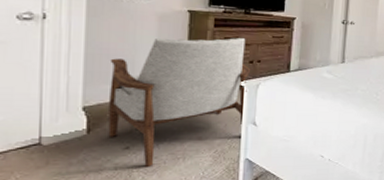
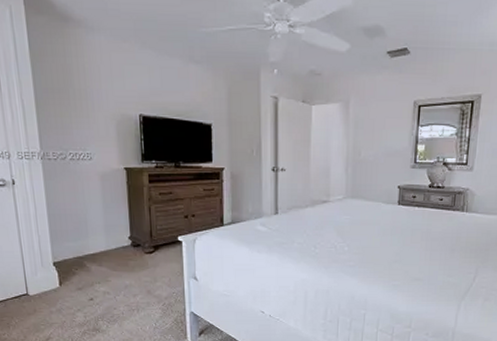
armchair: present [108,37,250,168] -> none [67,192,186,317]

